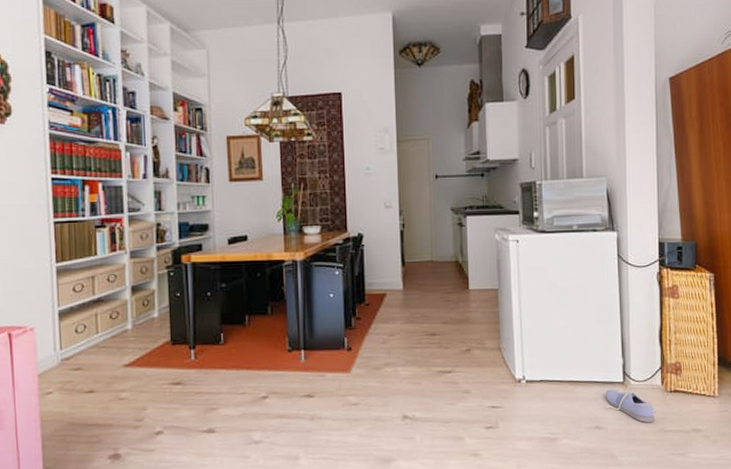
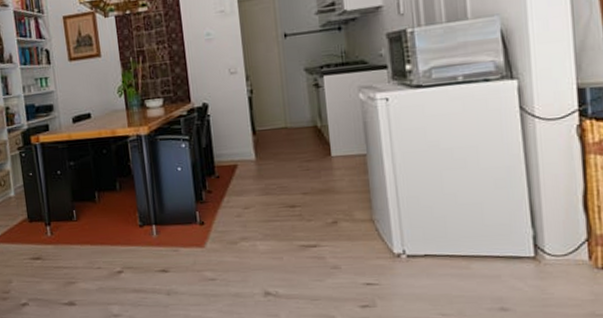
shoe: present [606,388,656,423] -> none [512,264,582,304]

